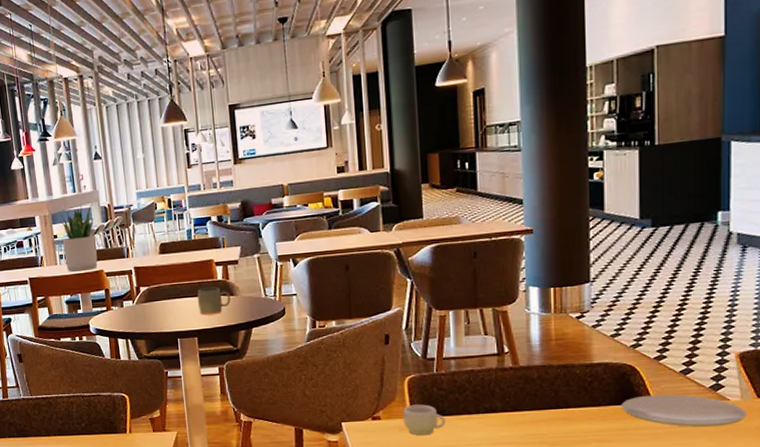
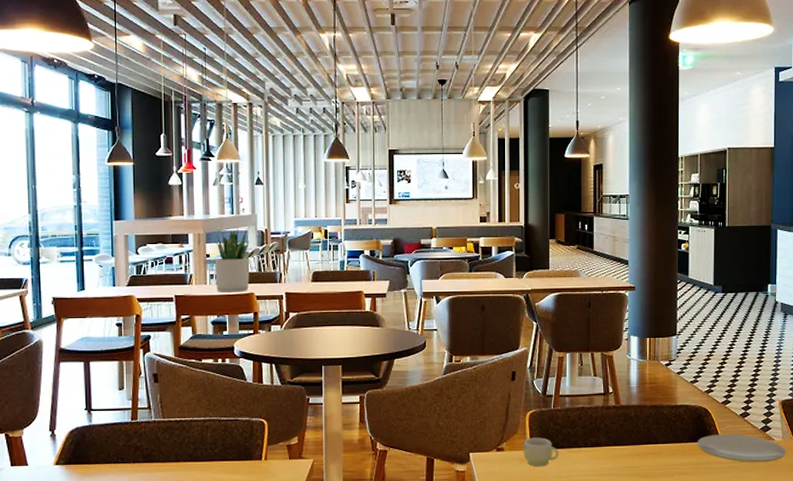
mug: present [197,287,231,316] -> none [344,317,376,344]

